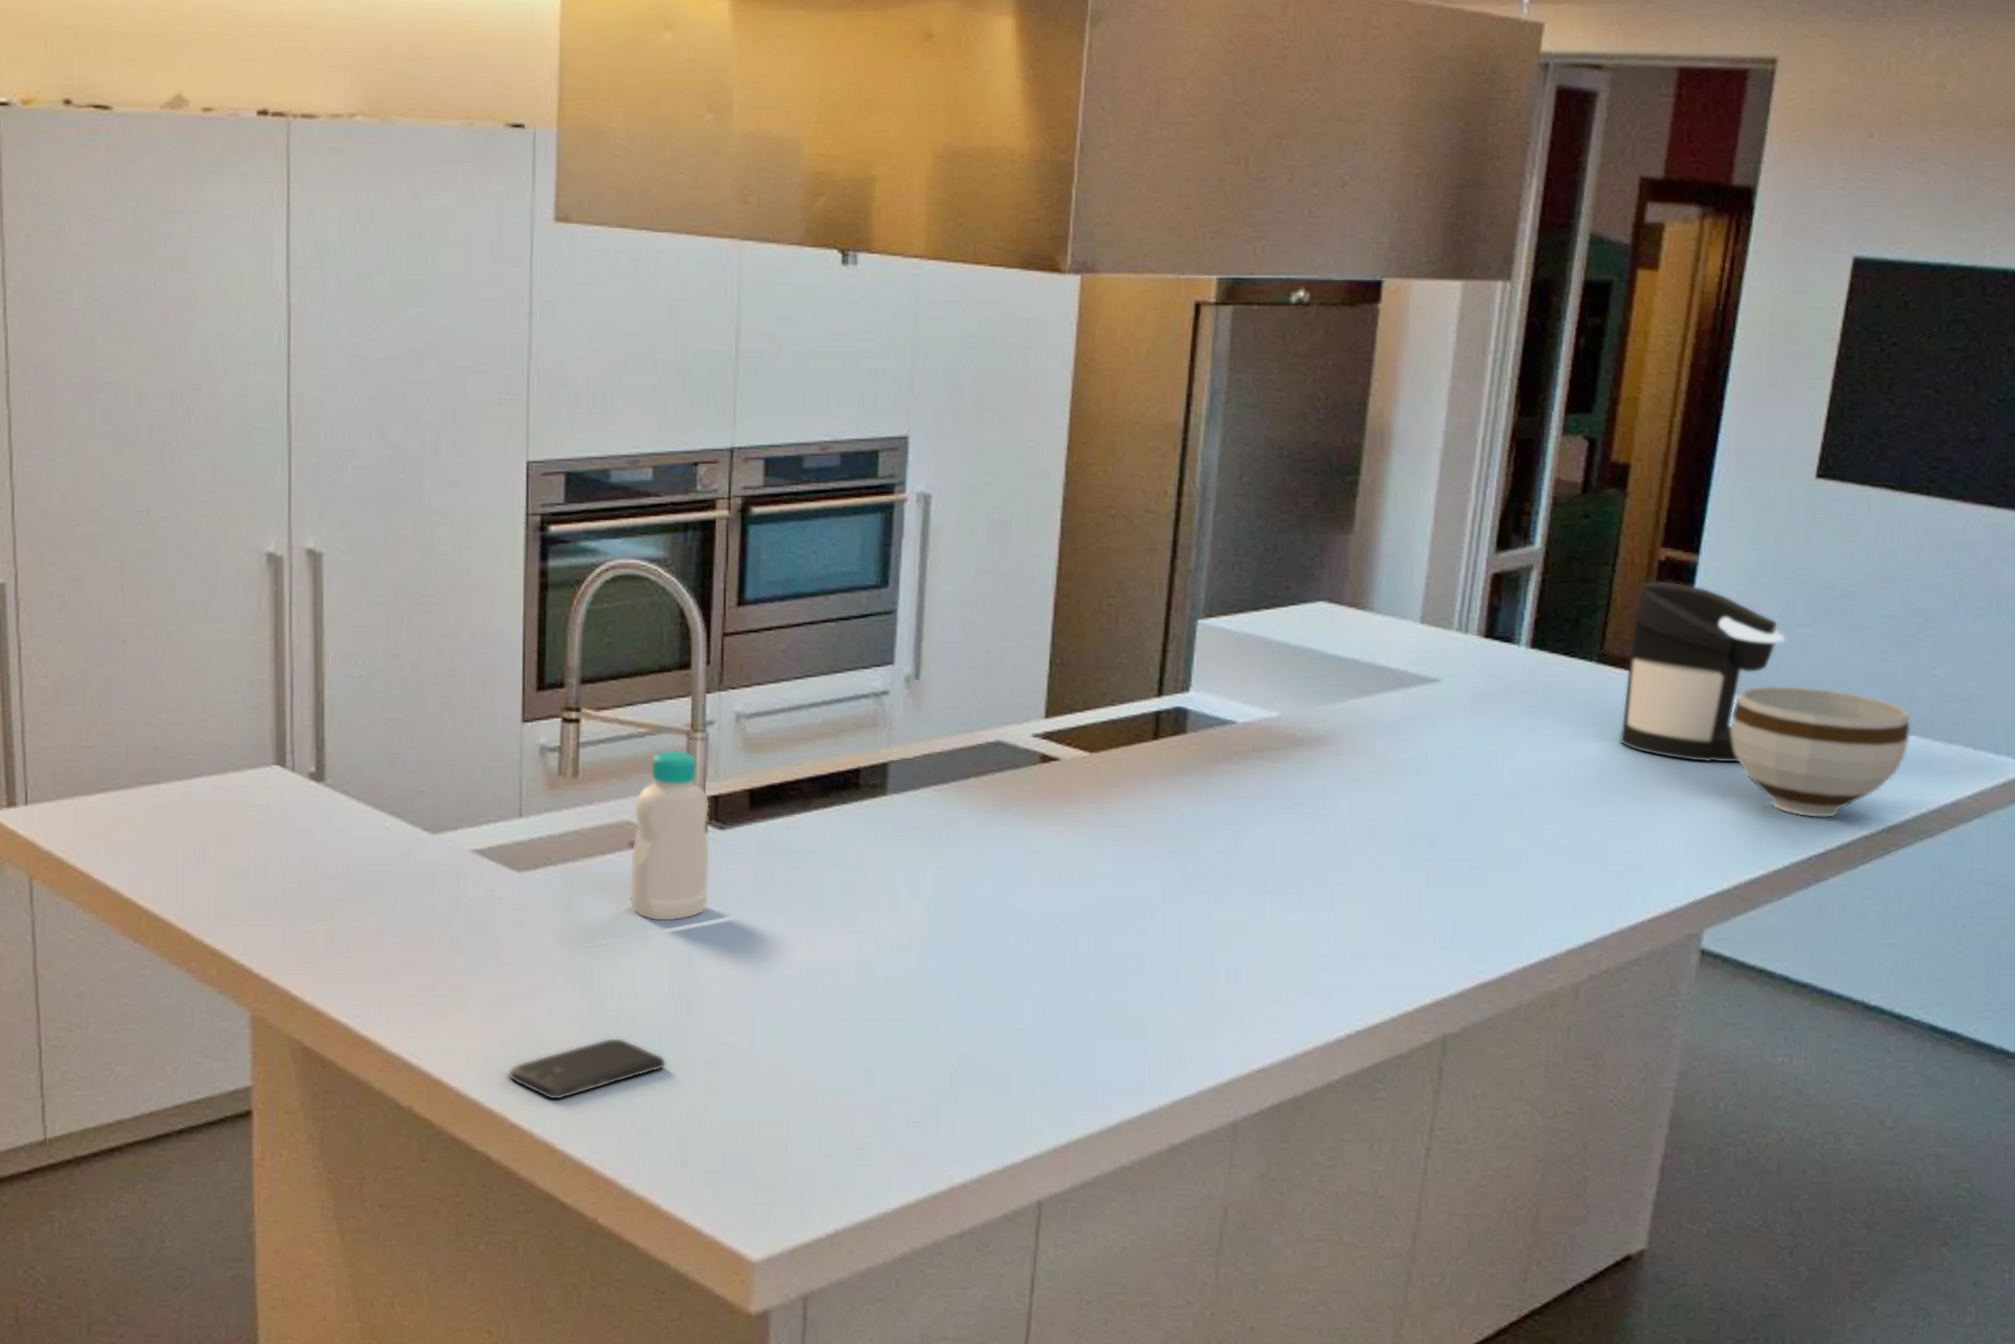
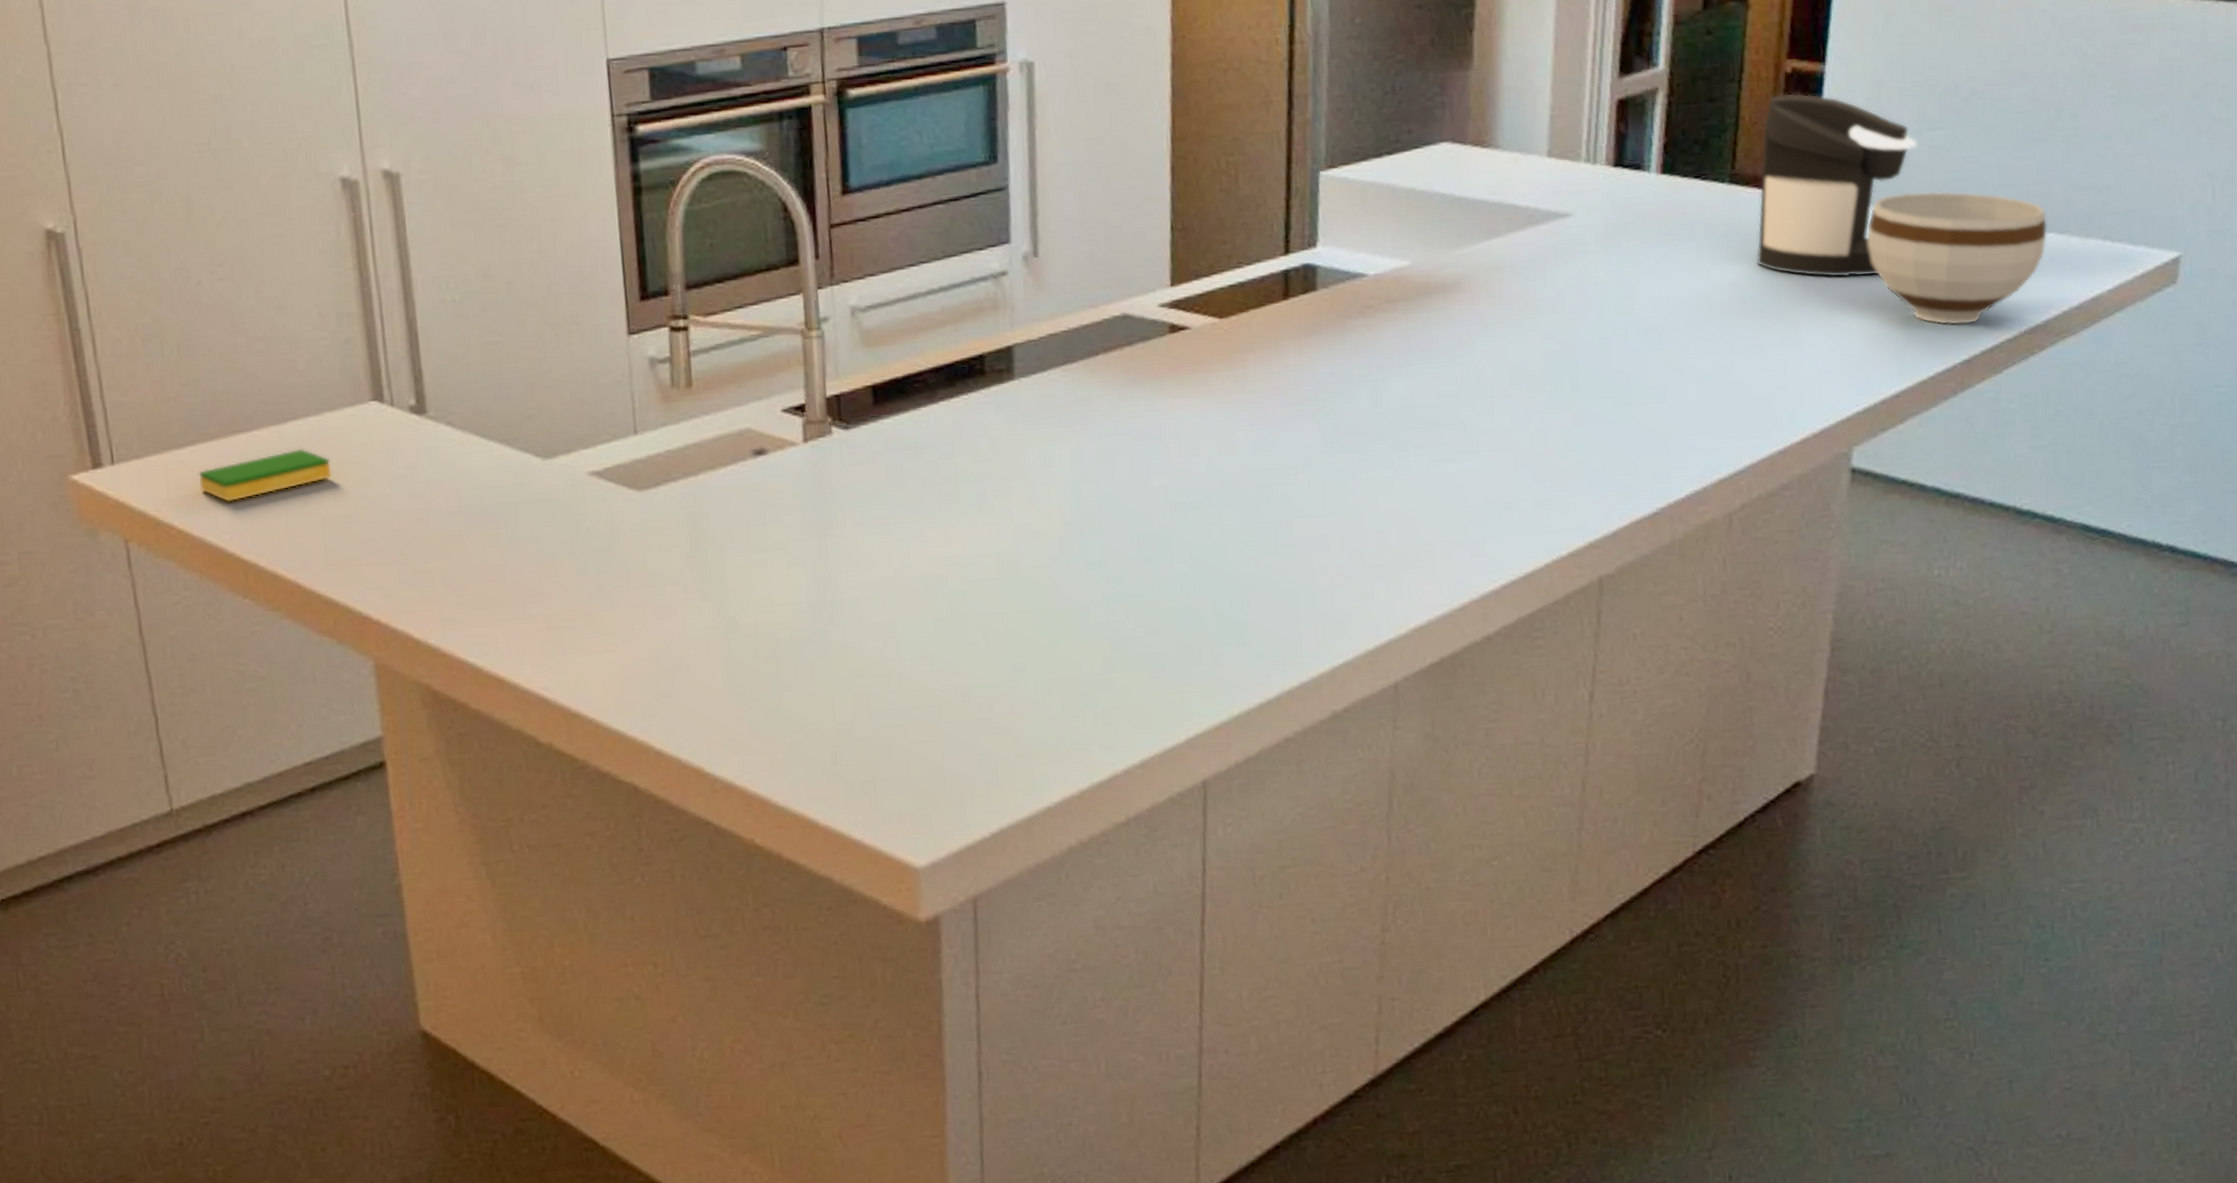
dish sponge: none [105,804,231,850] -> present [199,448,333,503]
smartphone: present [508,1037,667,1100] -> none [648,652,812,723]
bottle: present [629,749,710,922] -> none [754,350,840,531]

